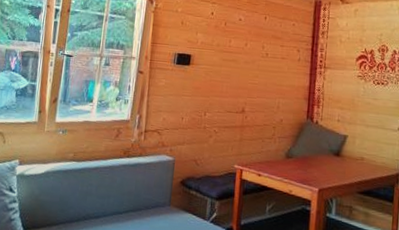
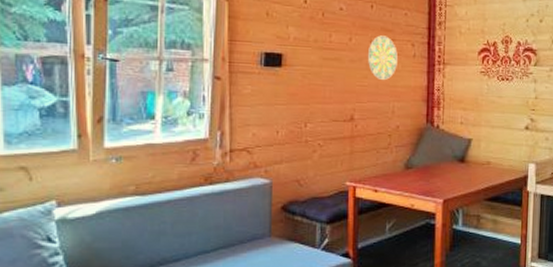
decorative plate: none [259,42,285,79] -> present [367,35,398,80]

